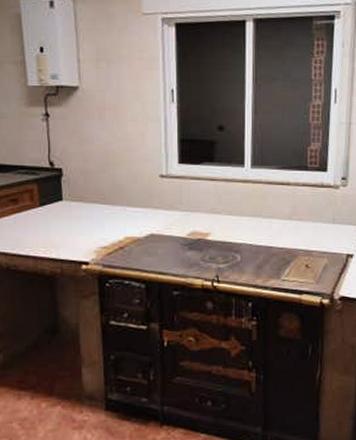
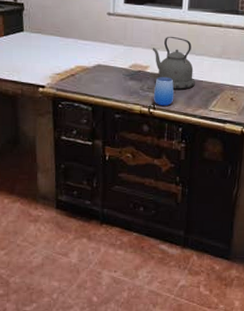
kettle: none [212,197,264,258] -> present [152,36,195,90]
cup: none [216,244,241,279] -> present [153,76,175,107]

